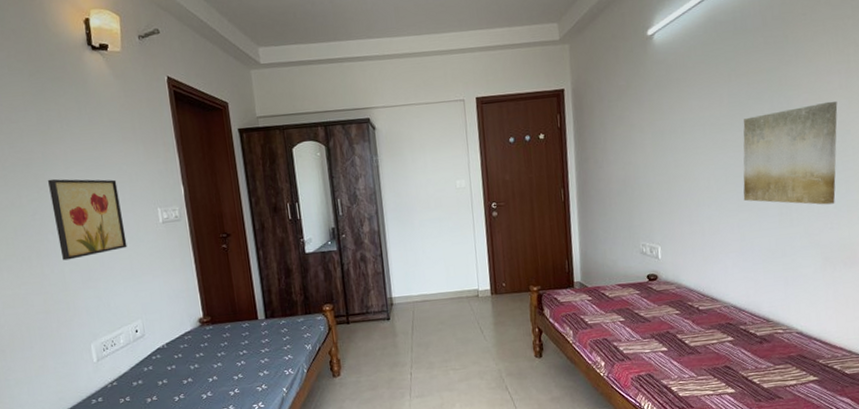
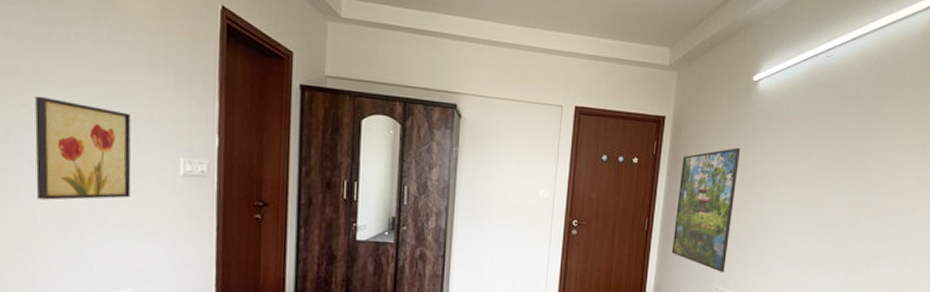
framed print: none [588,104,649,229] -> present [671,147,741,272]
wall art: present [743,100,838,205] -> none [815,179,909,277]

